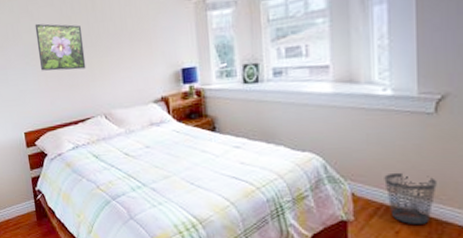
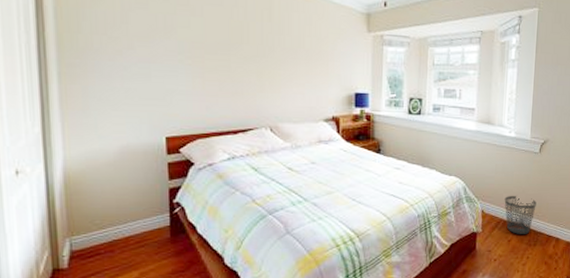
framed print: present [35,23,86,71] -> none [195,20,255,78]

